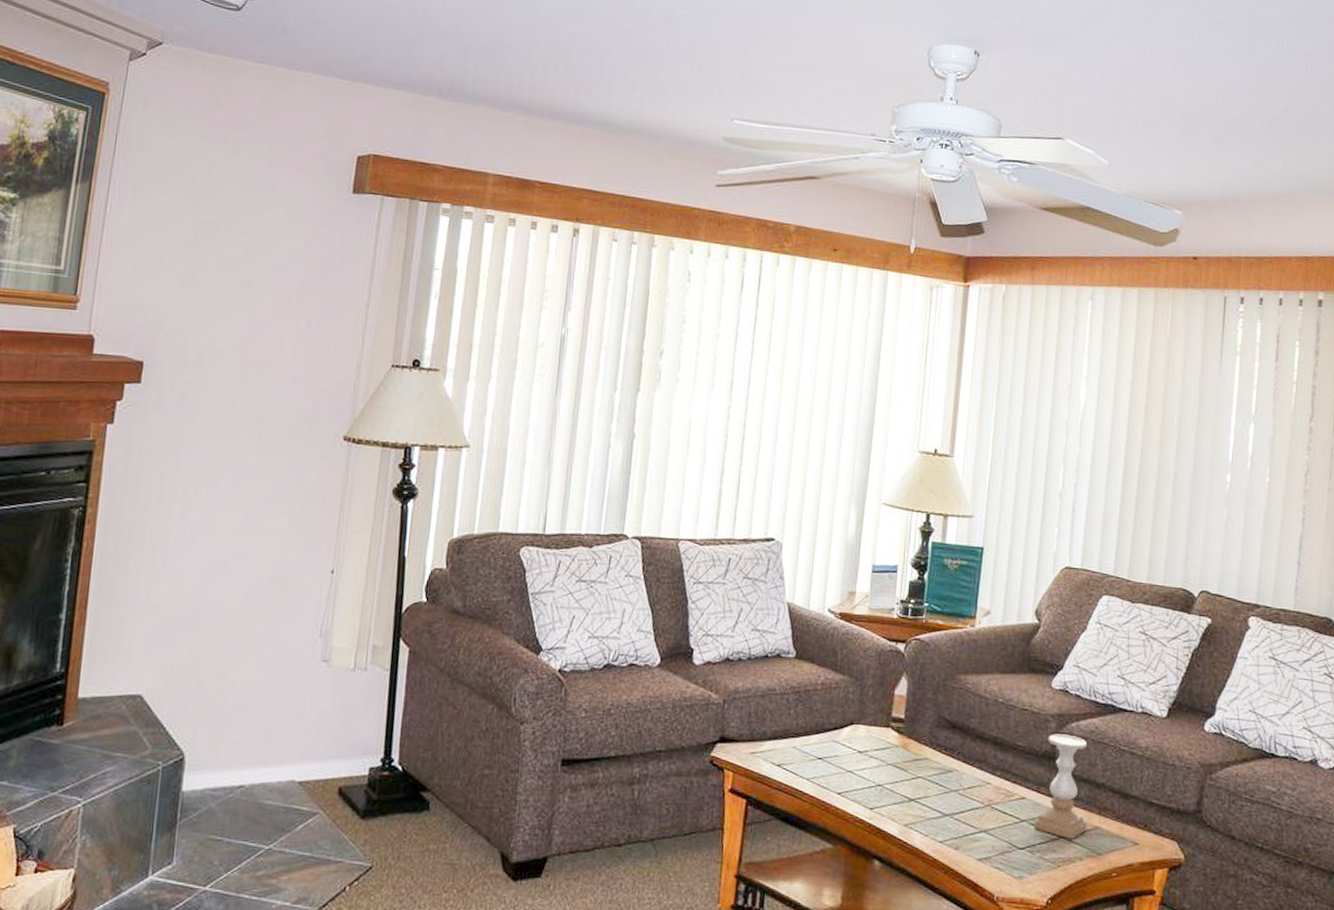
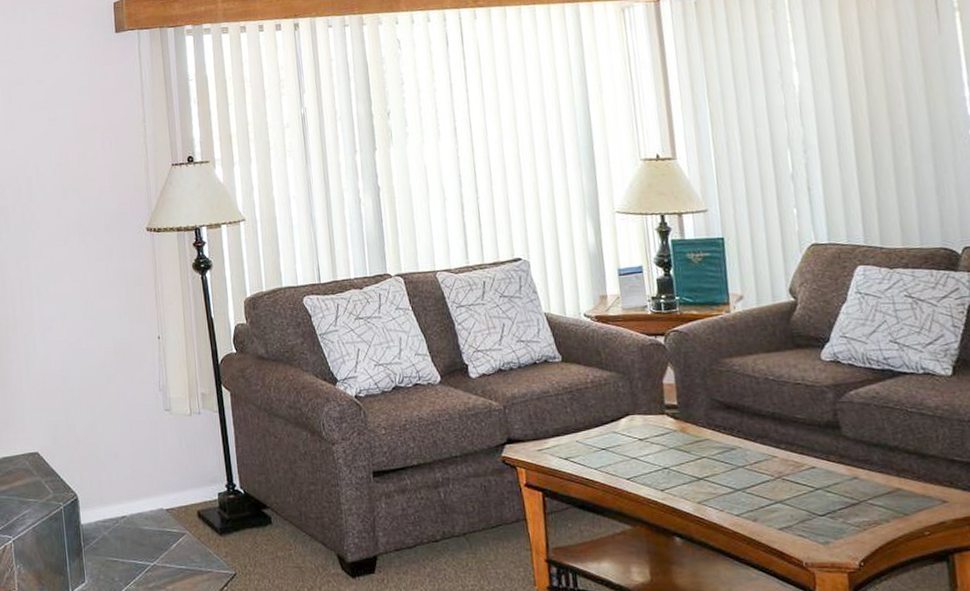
candle holder: present [1034,734,1087,839] -> none [827,403,888,502]

